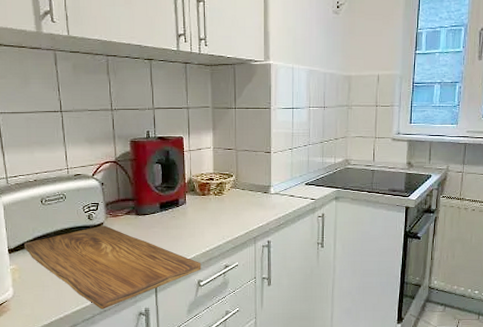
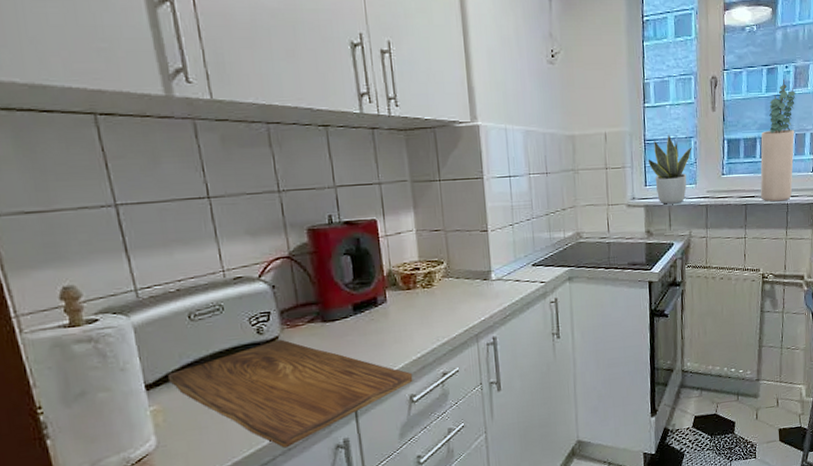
potted plant: none [414,77,457,141] -> present [648,133,692,205]

